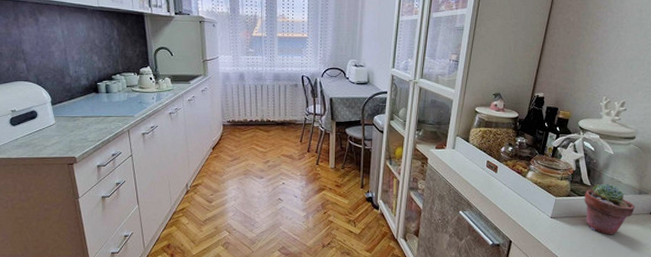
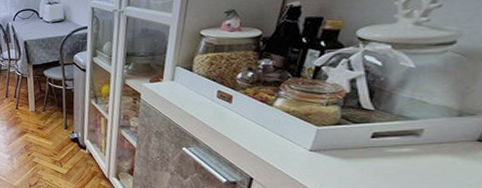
potted succulent: present [584,183,636,235] -> none [362,105,451,169]

